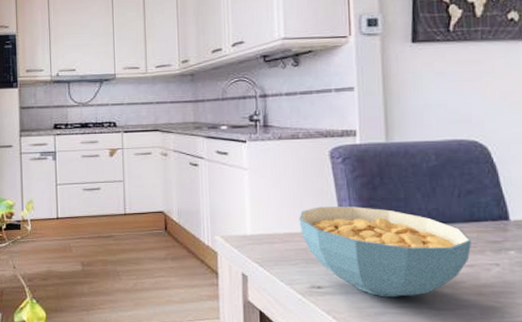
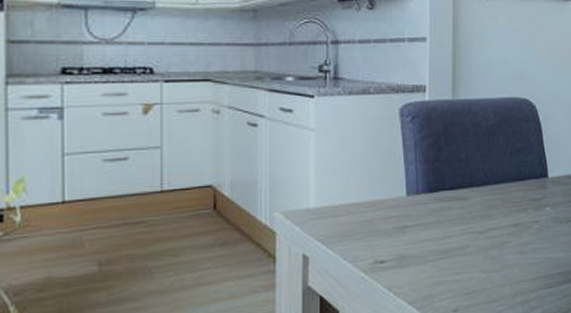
cereal bowl: present [299,206,472,298] -> none [366,169,519,266]

